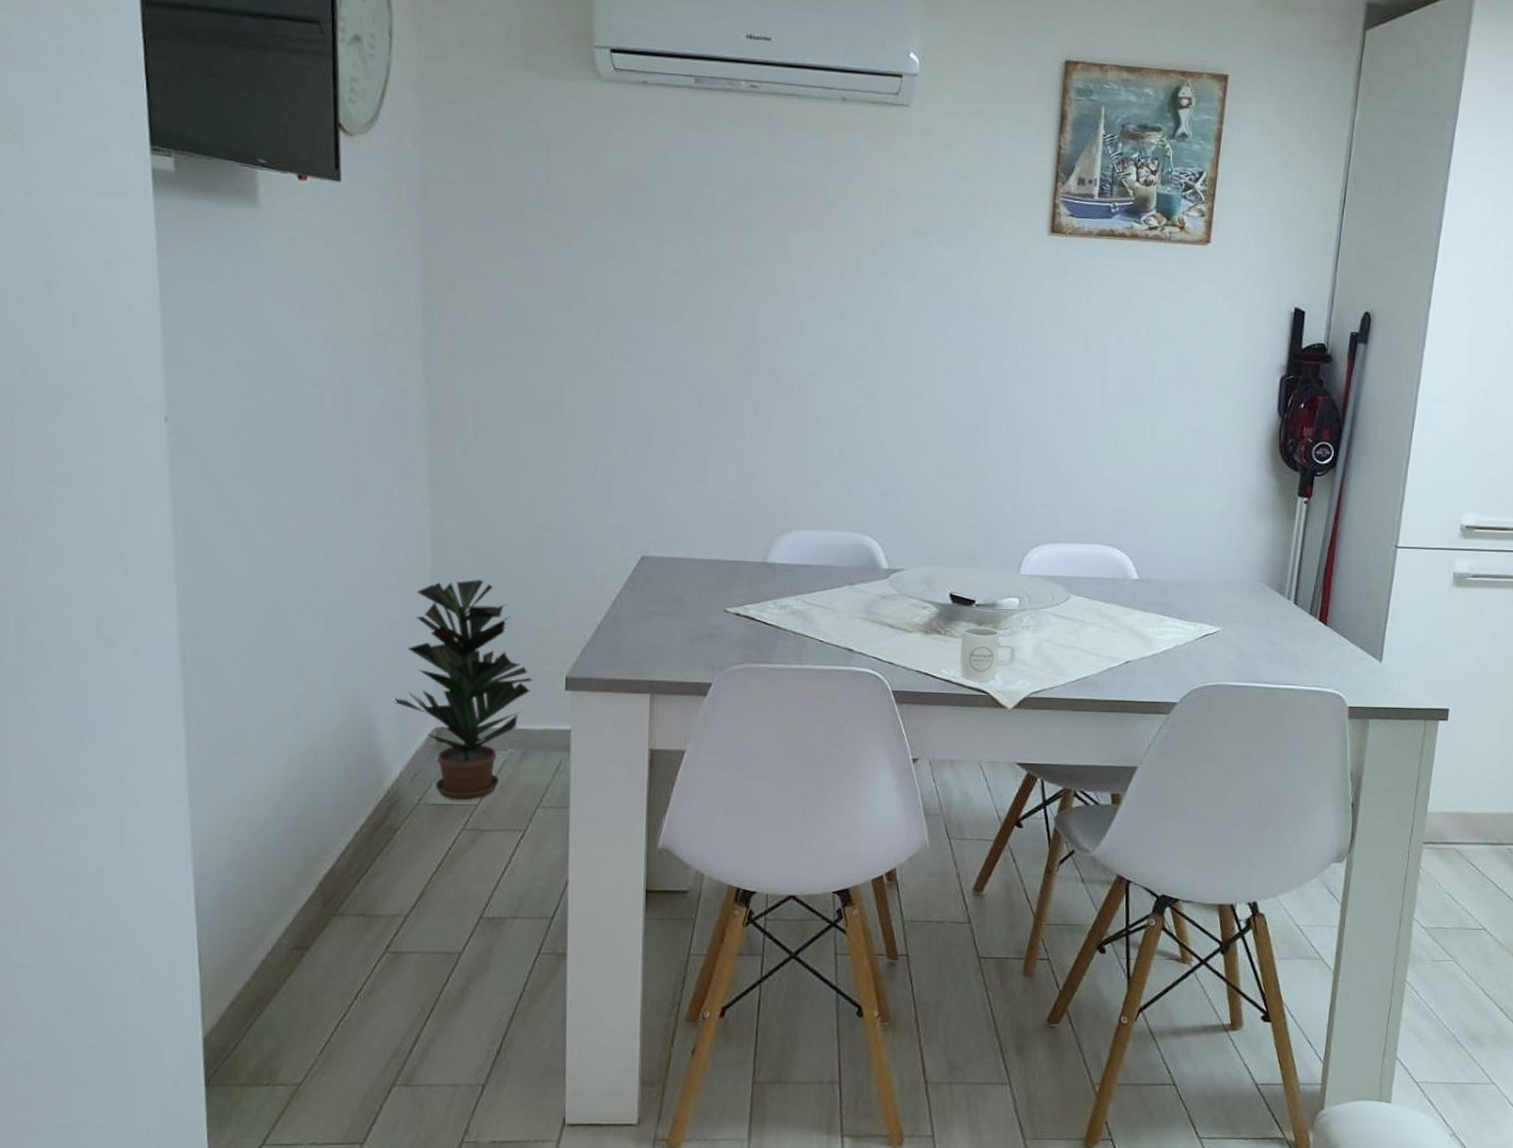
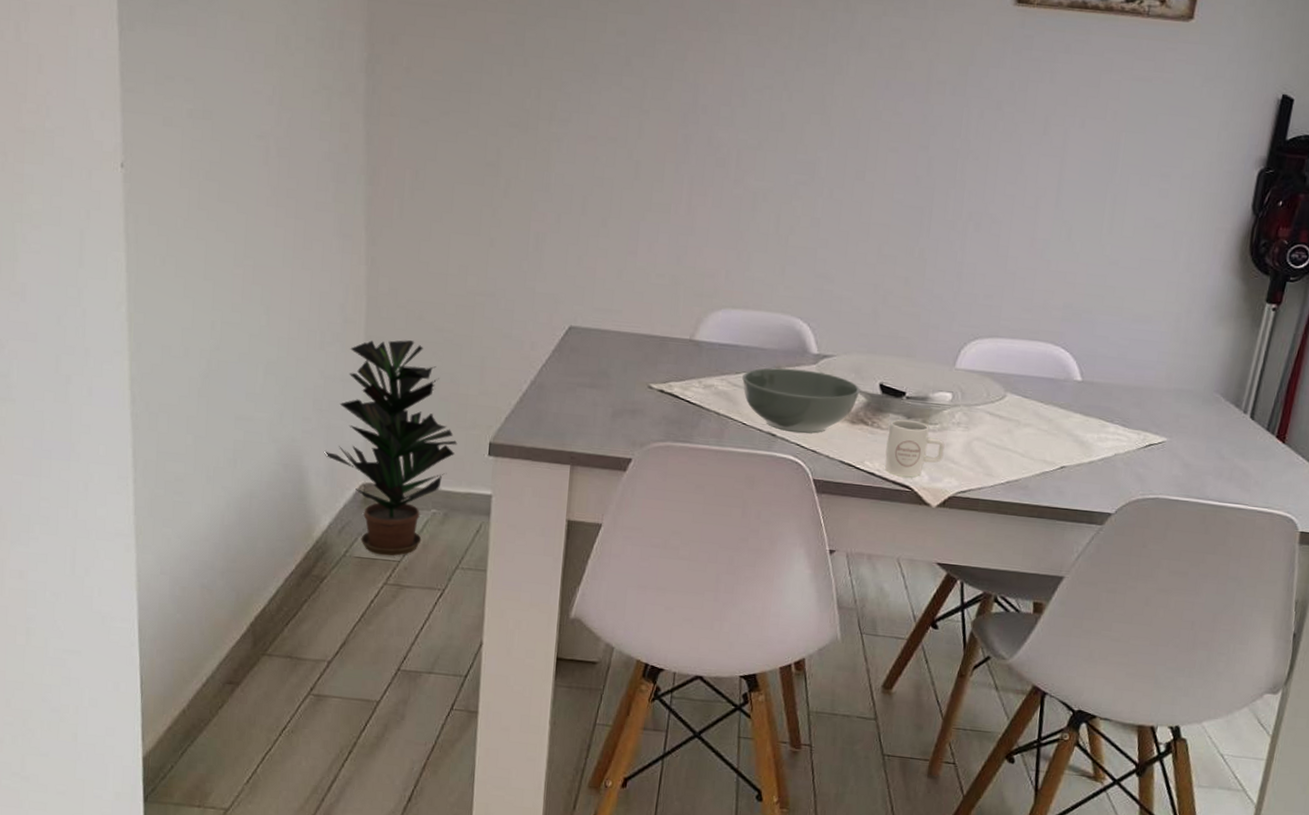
bowl: none [817,584,931,647] -> present [742,367,860,434]

